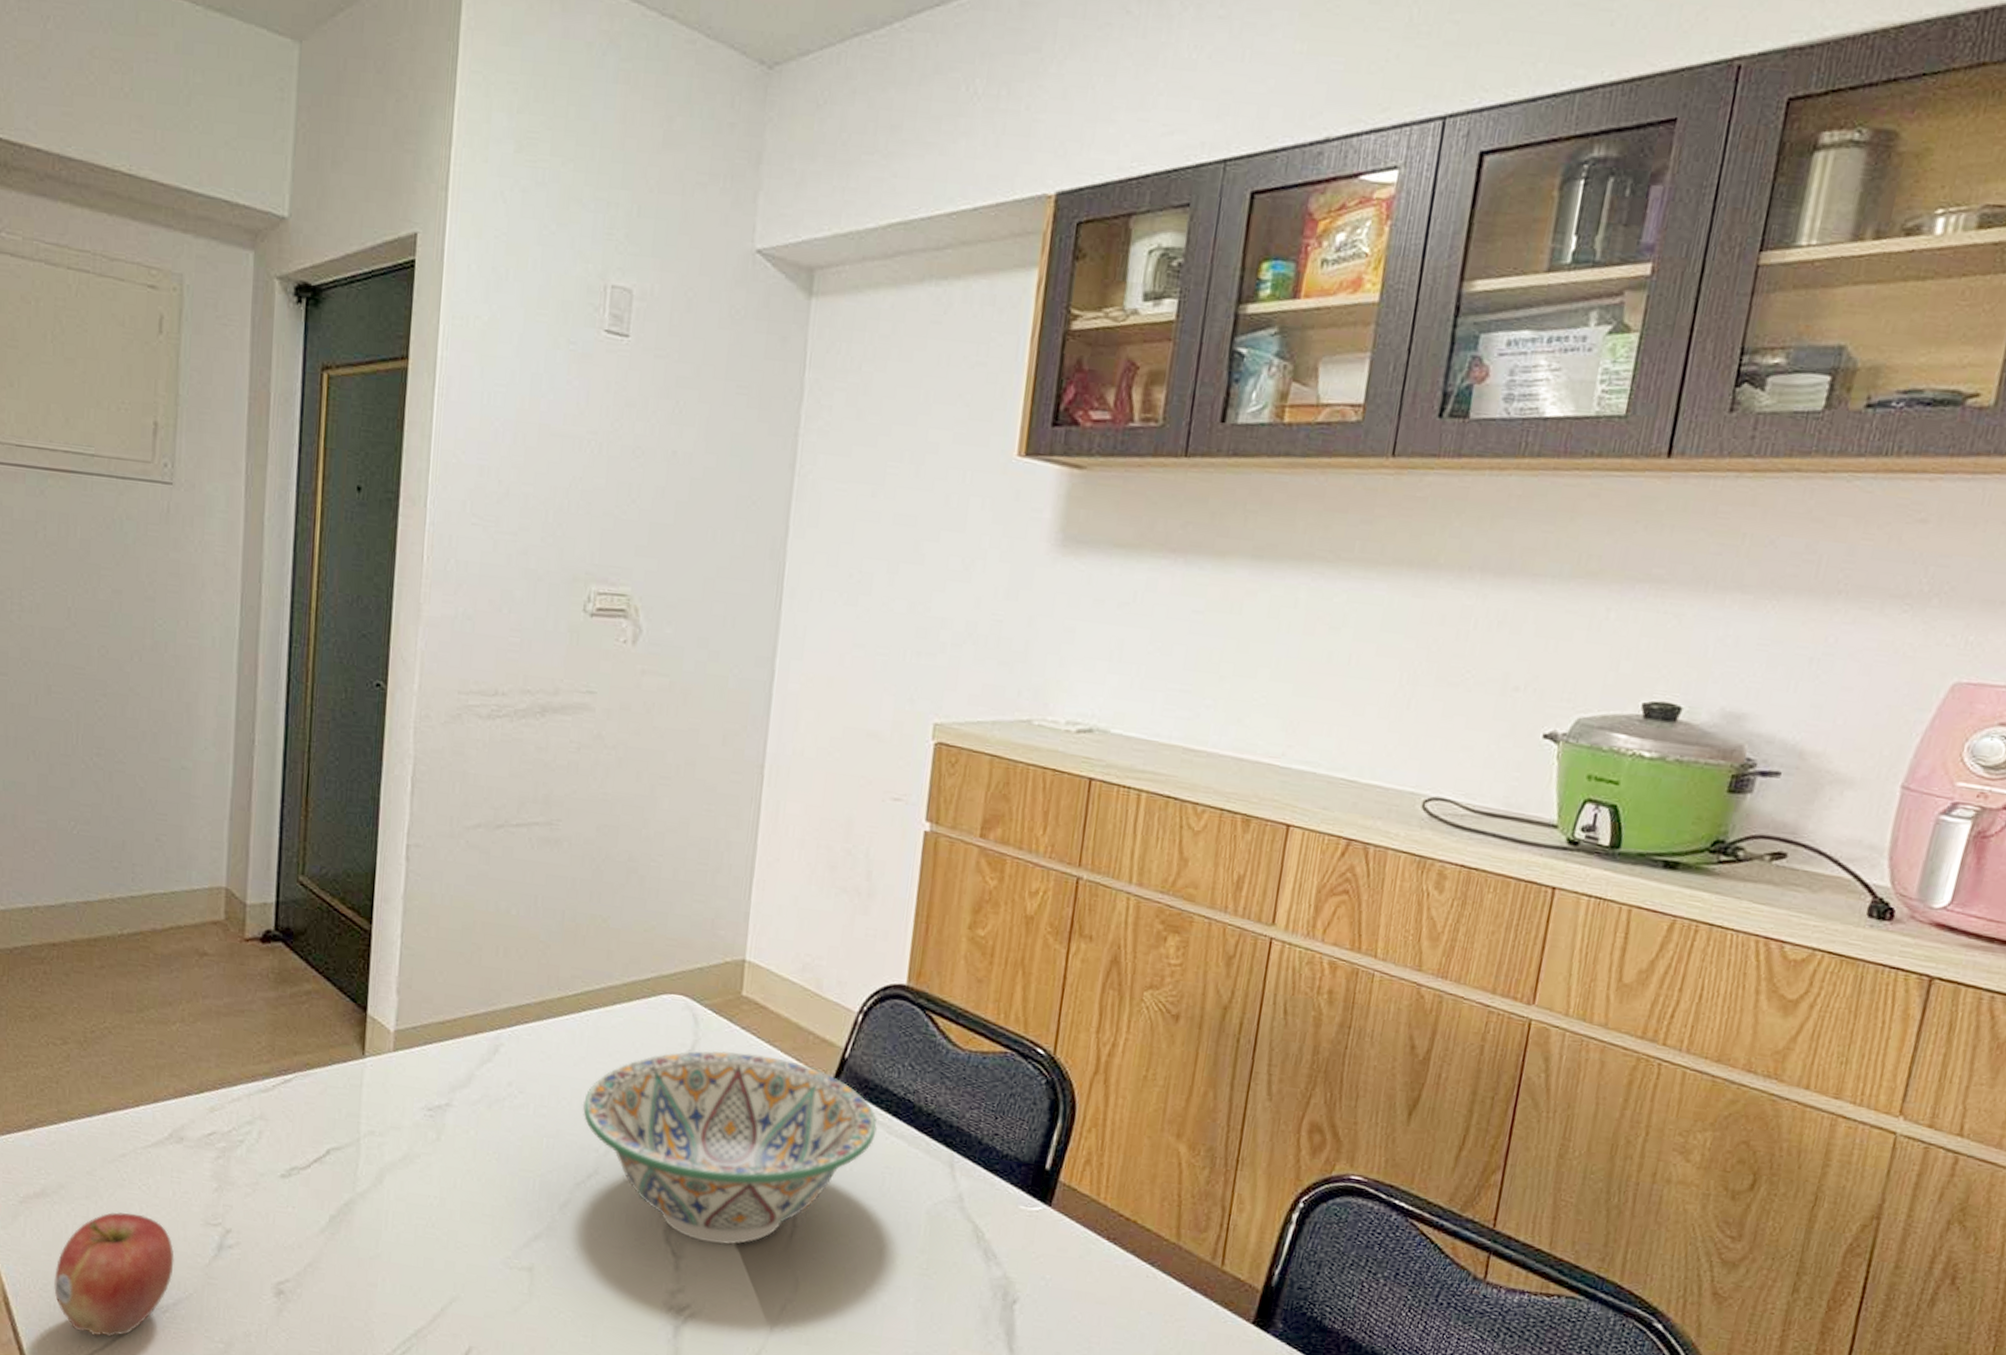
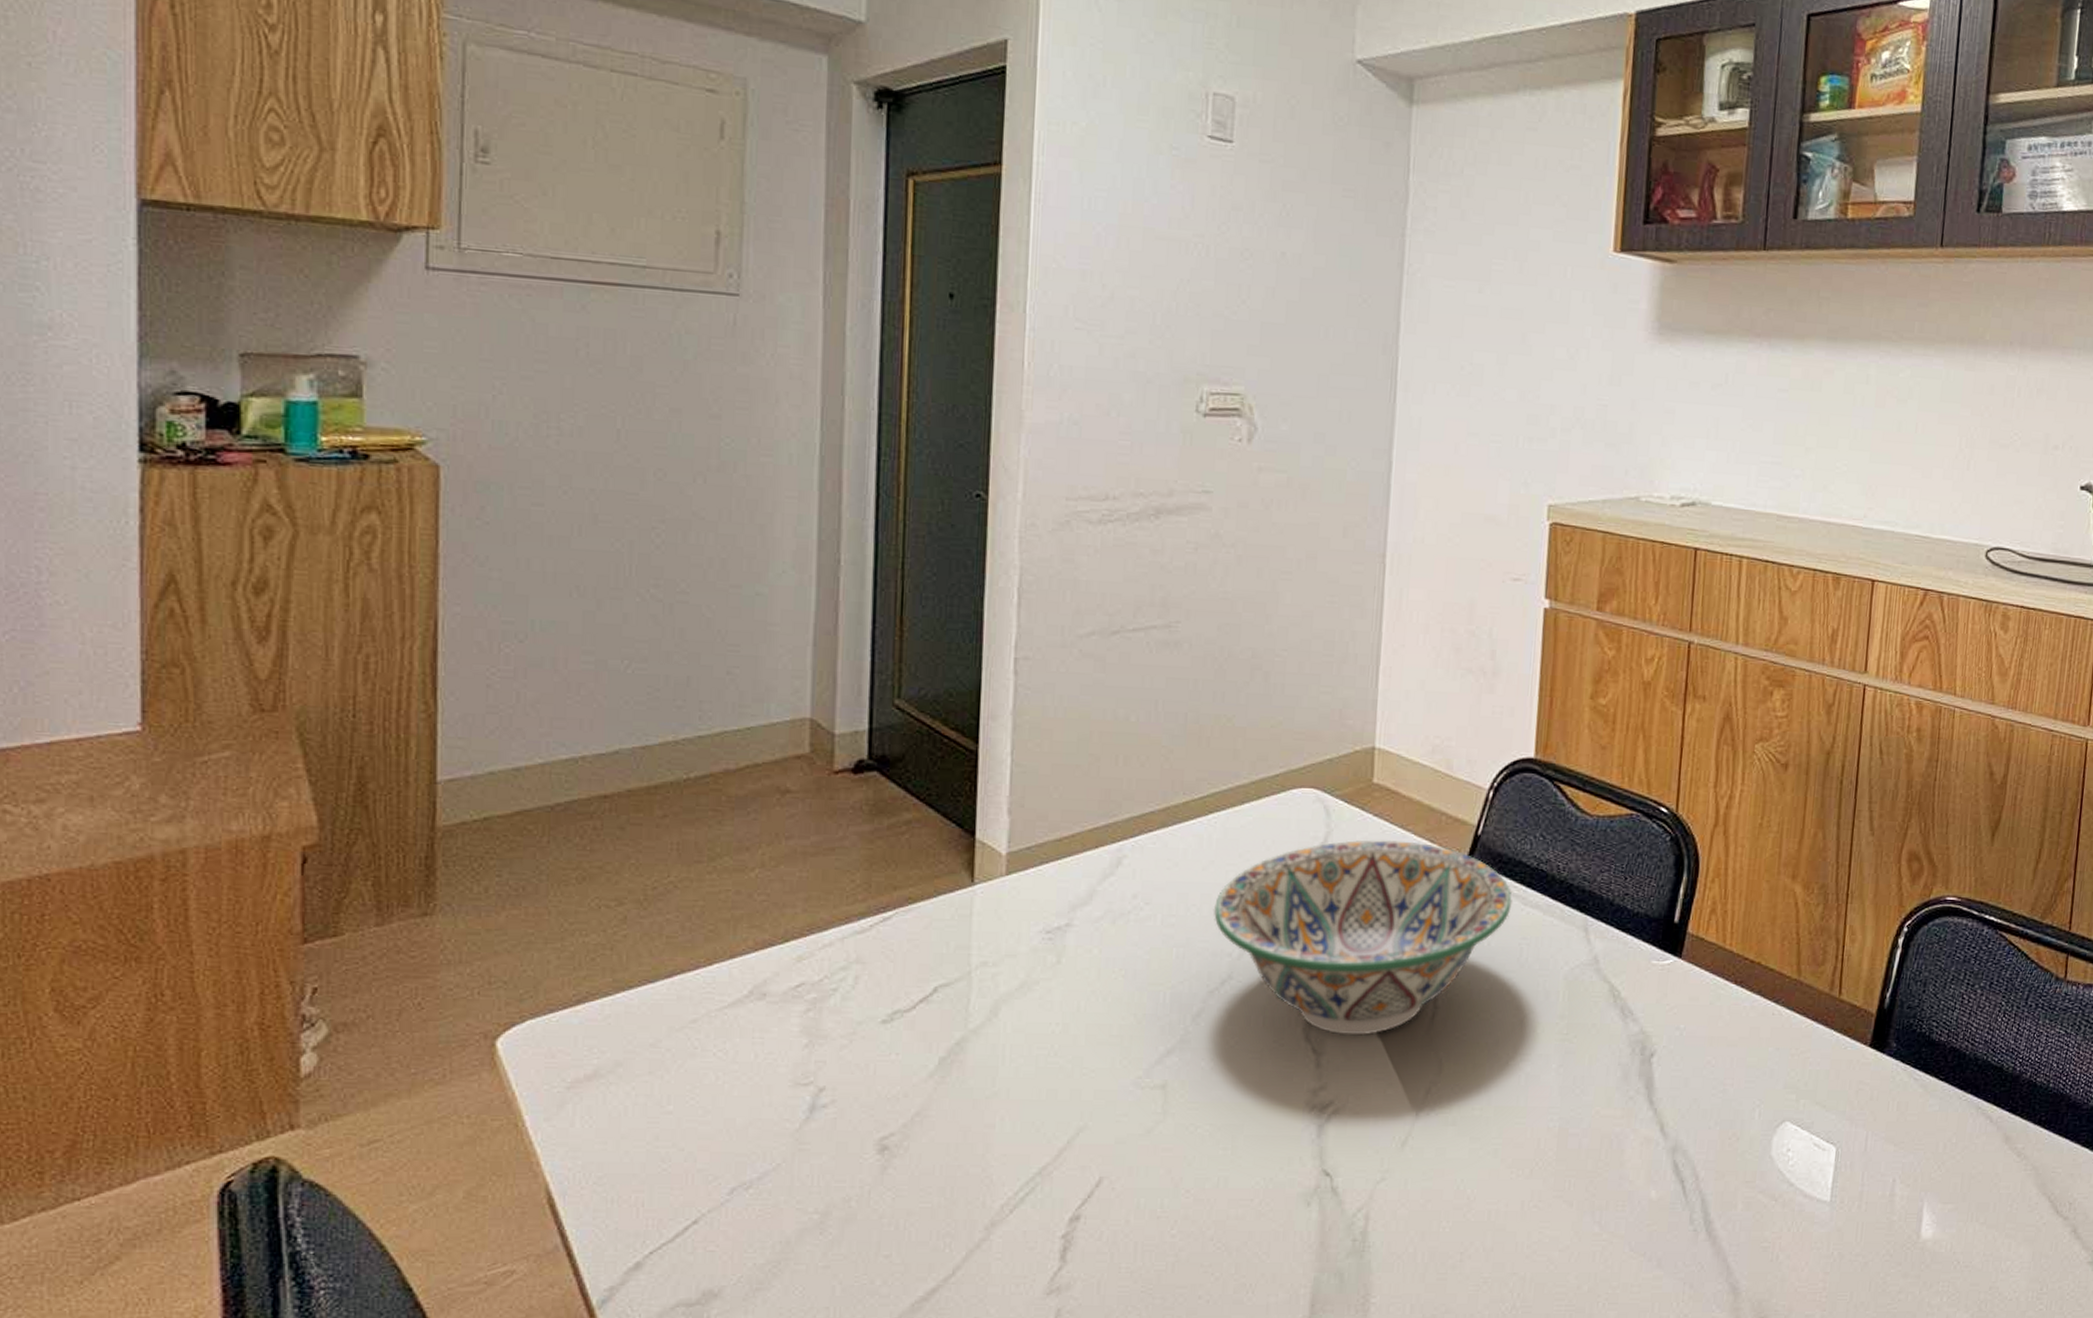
fruit: present [54,1212,174,1337] -> none [611,1084,758,1227]

